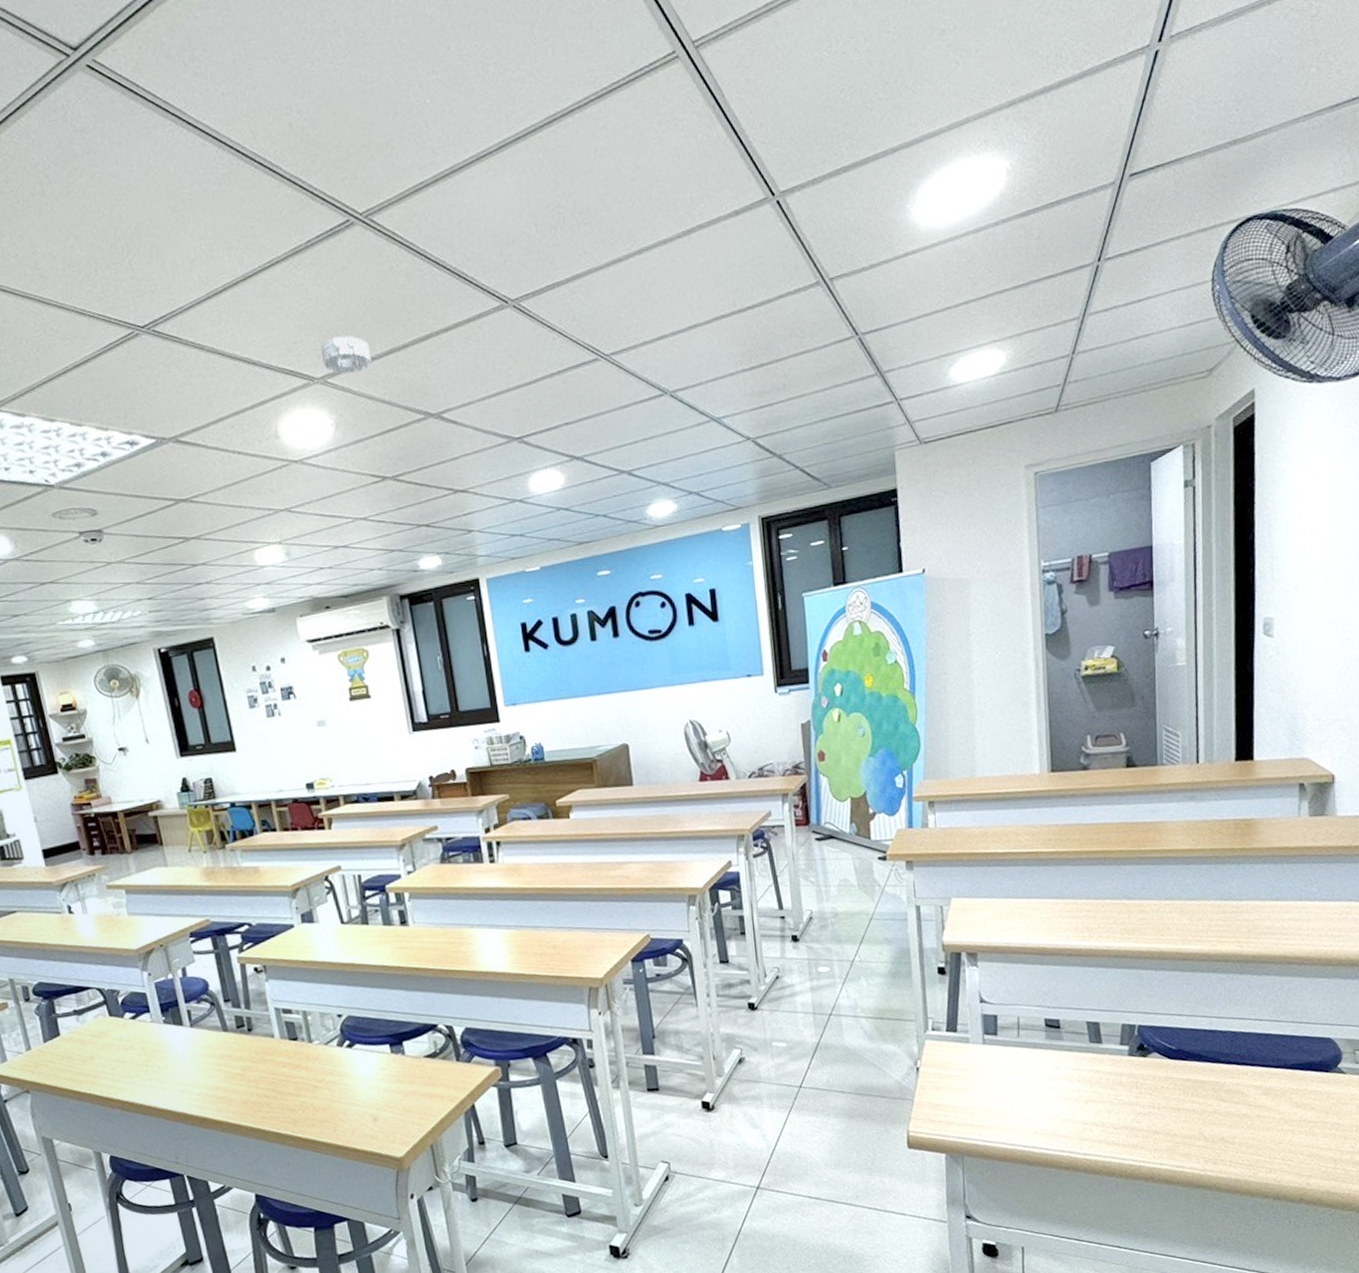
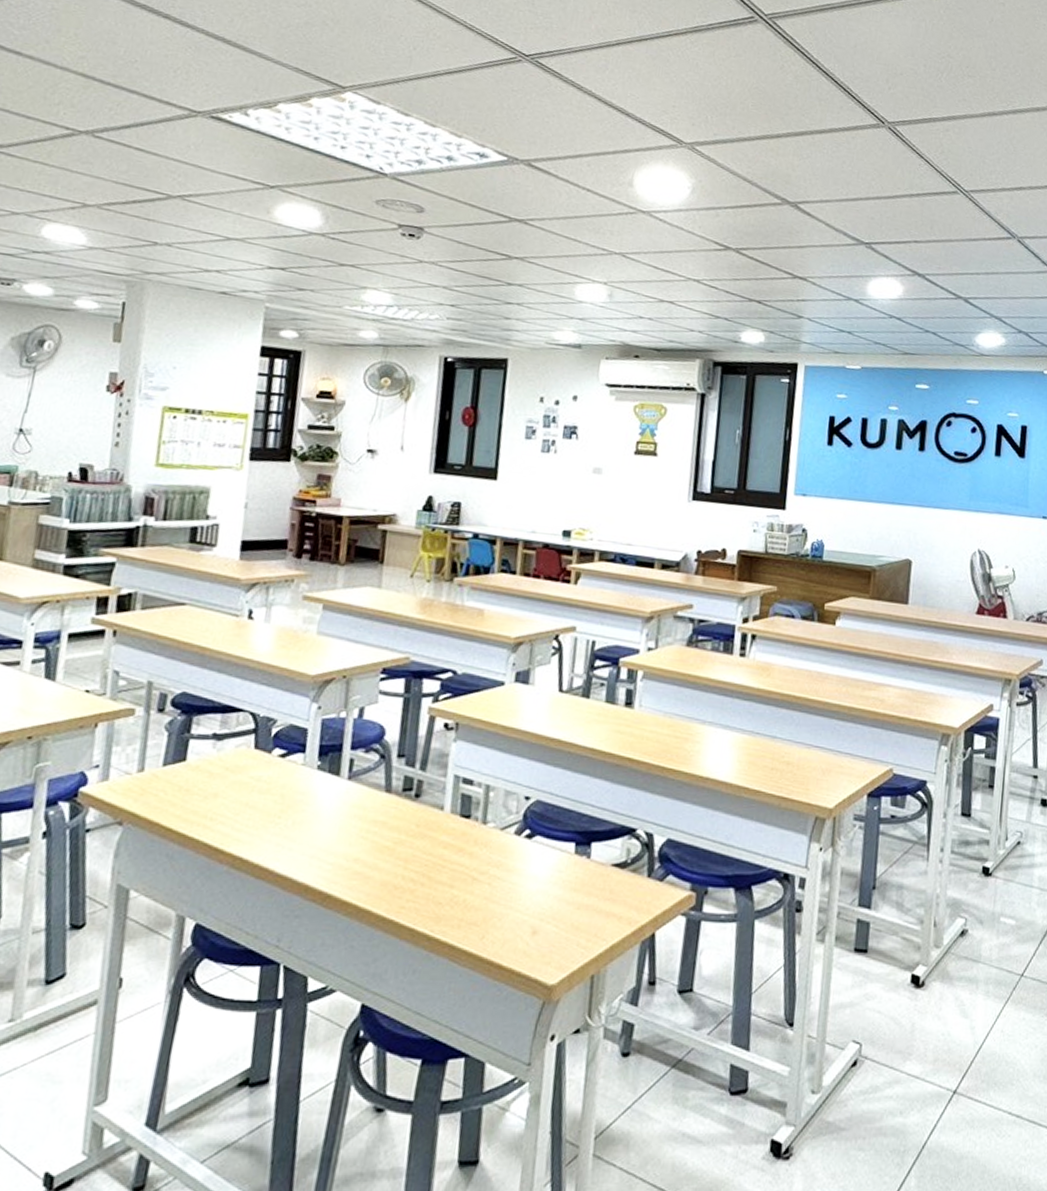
smoke detector: present [321,335,371,374] -> none [695,111,744,148]

